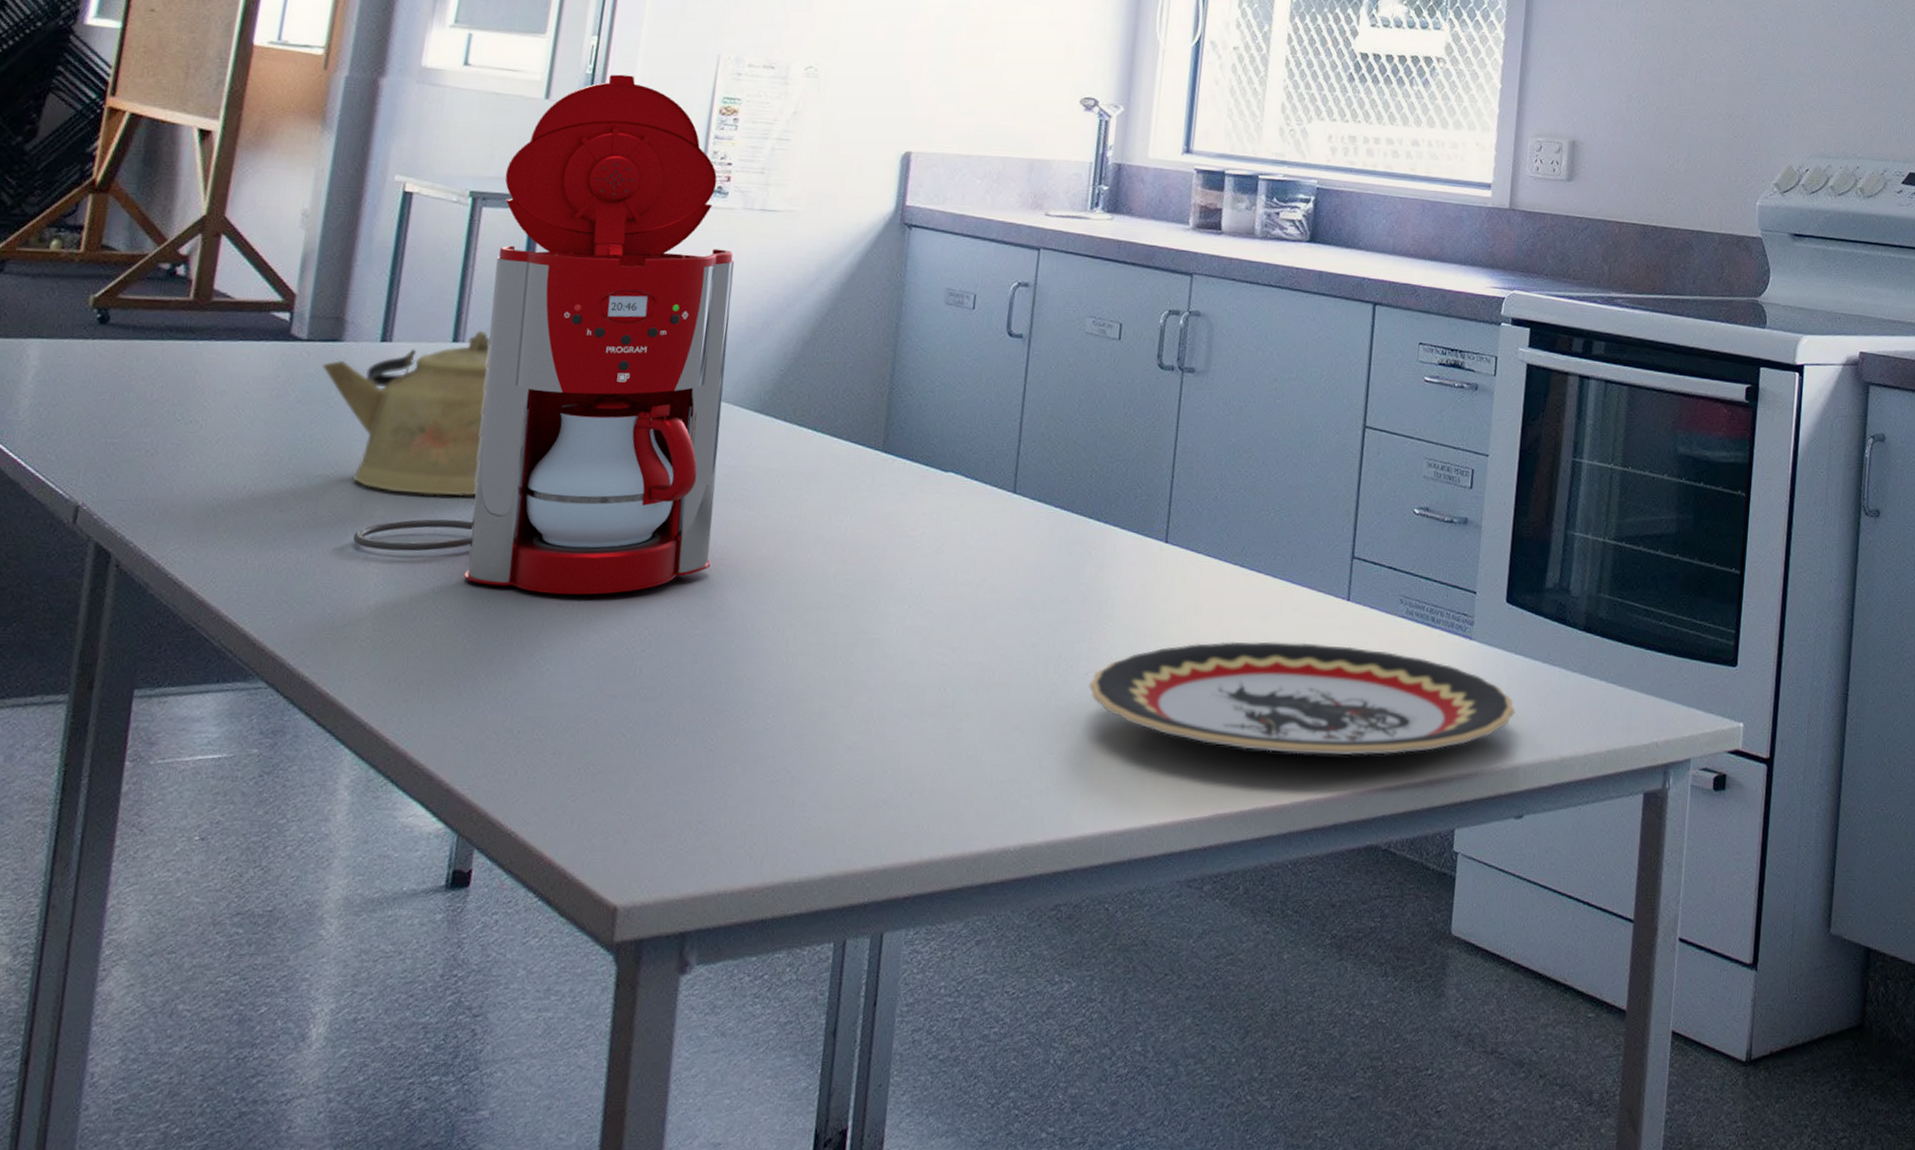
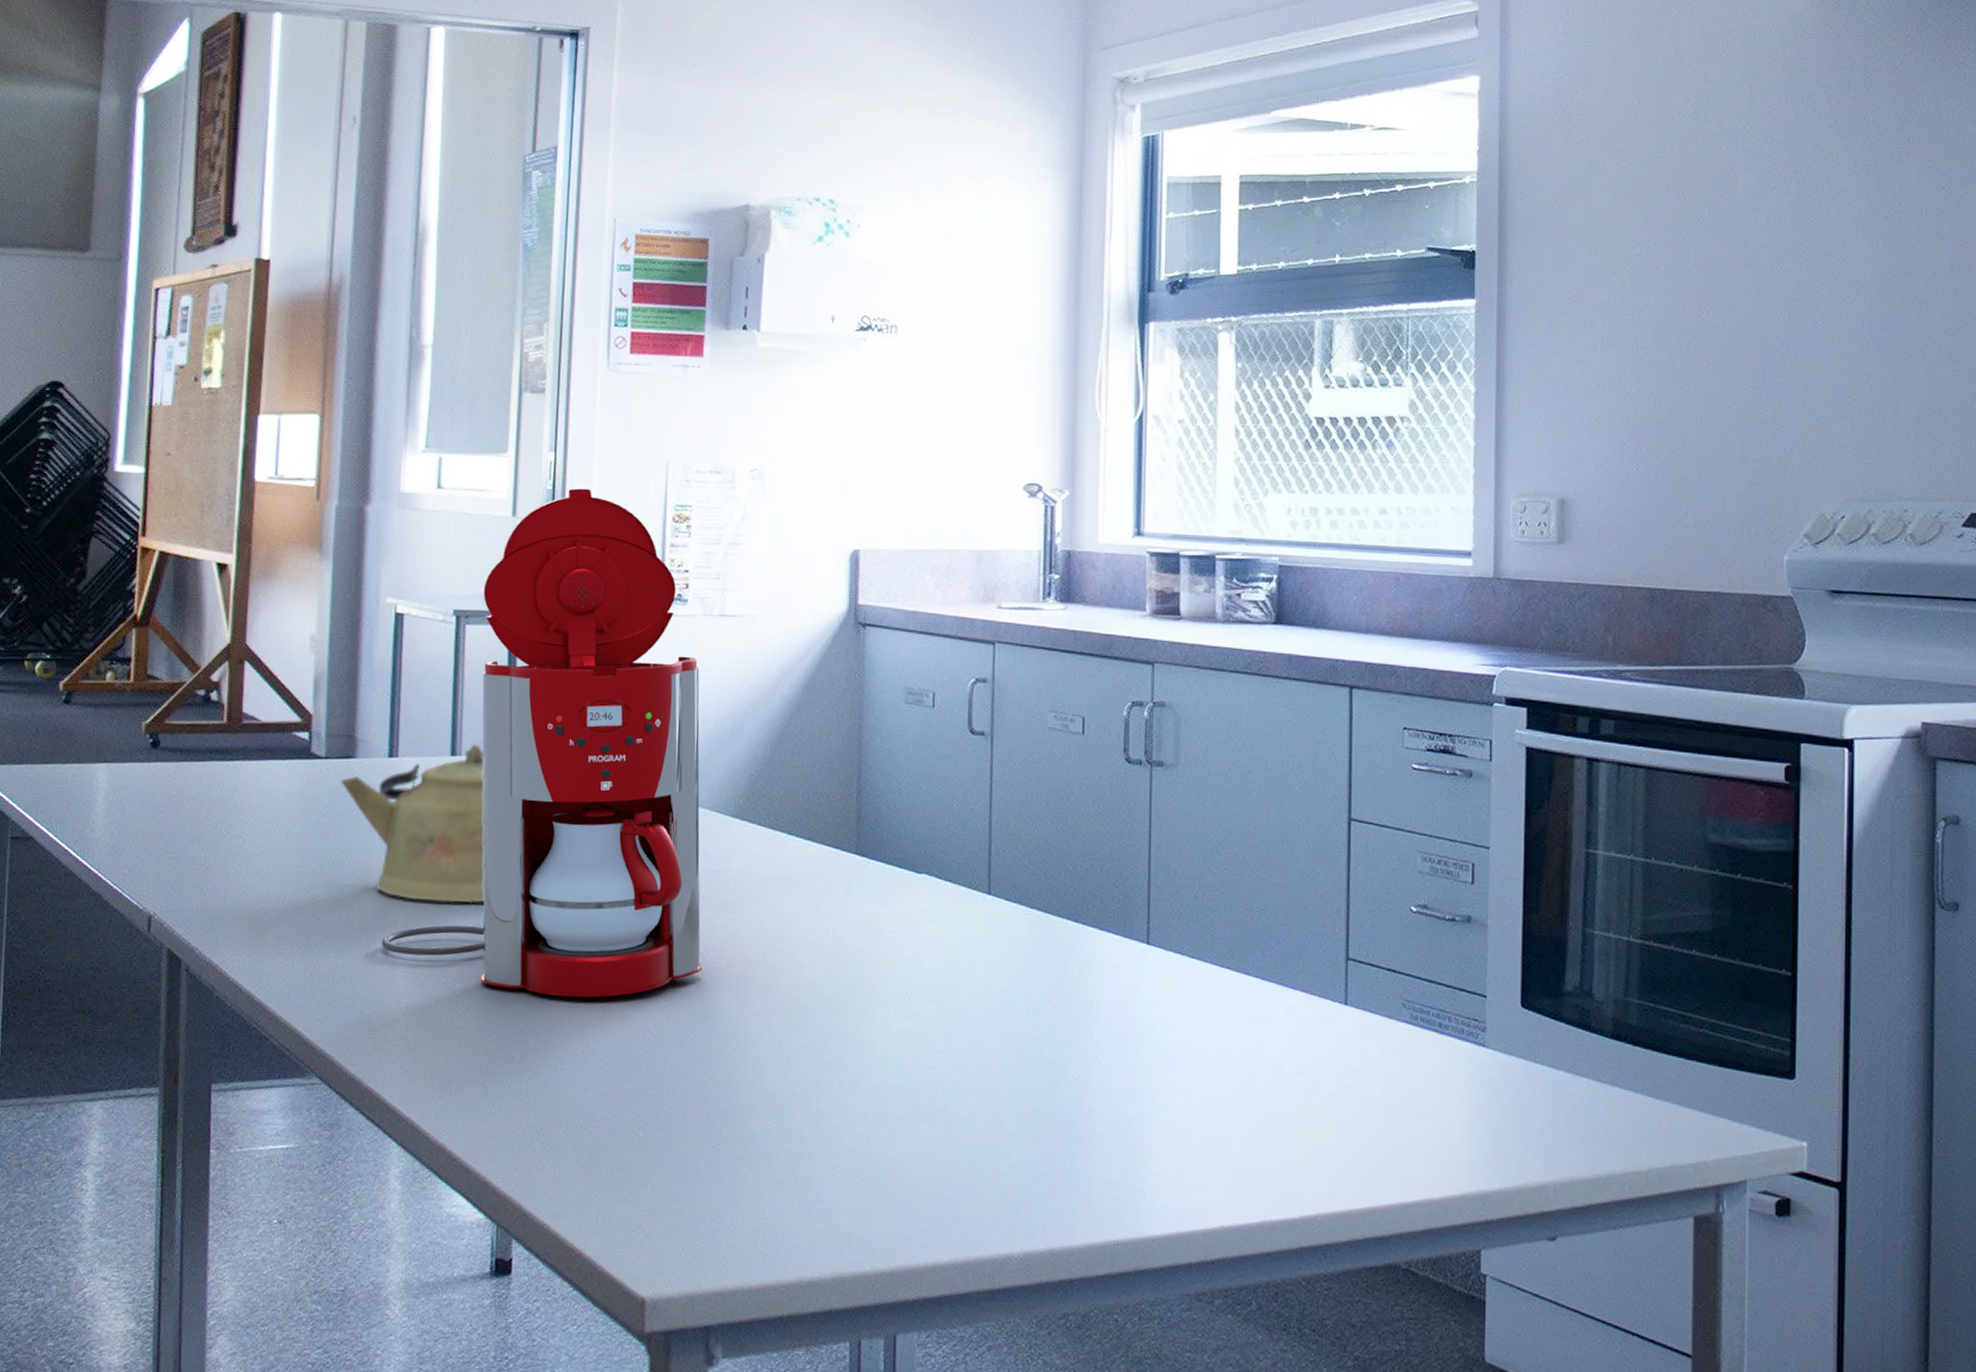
plate: present [1089,641,1516,756] -> none [1080,1047,1540,1169]

